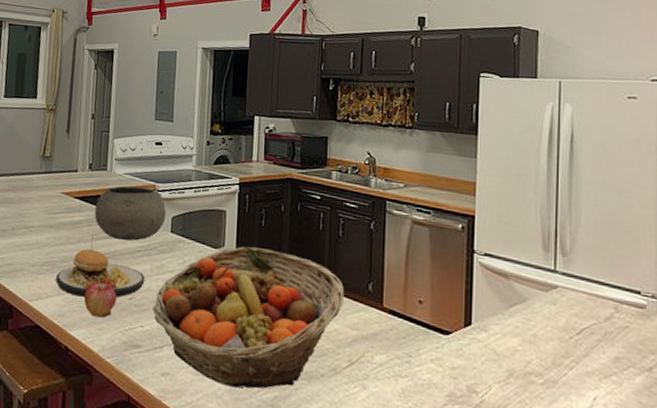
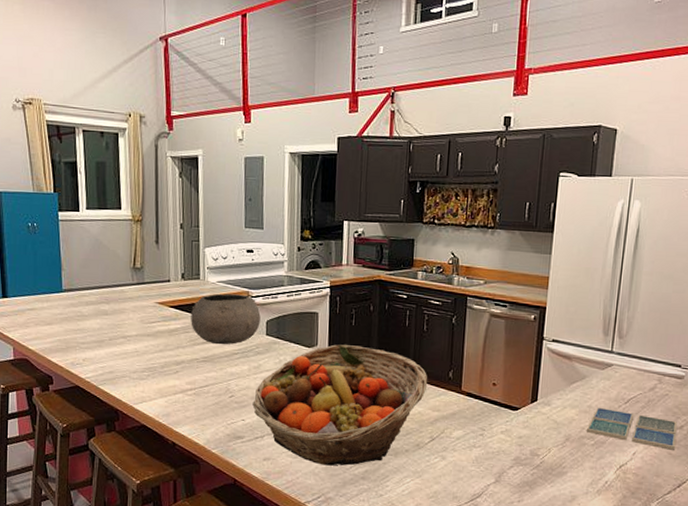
plate: present [56,237,145,297] -> none [158,343,244,398]
apple: present [83,282,117,318] -> none [186,383,218,415]
drink coaster: none [534,337,645,398] -> present [587,407,677,450]

